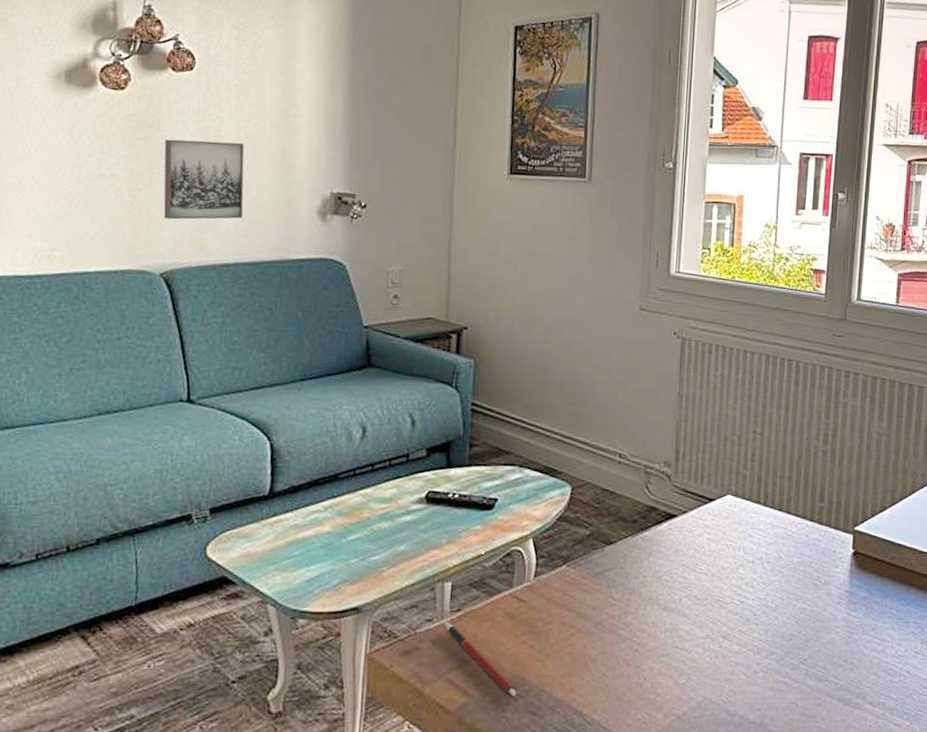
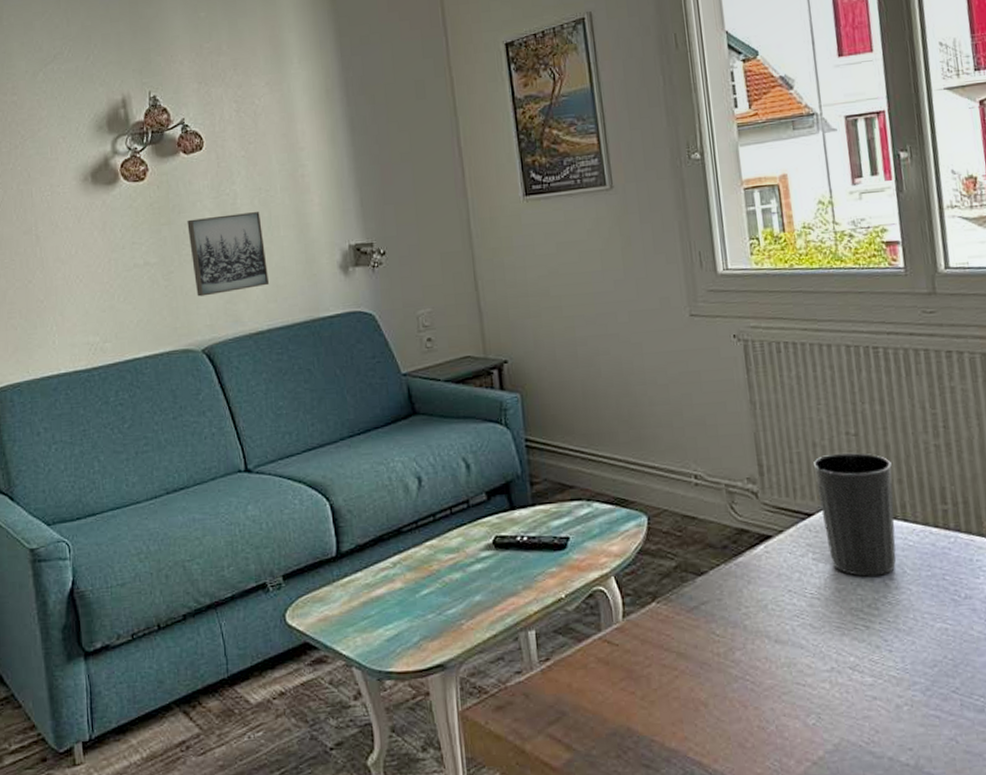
pen: present [444,621,517,696] -> none [534,672,625,748]
cup: none [721,448,786,559] -> present [812,452,897,577]

